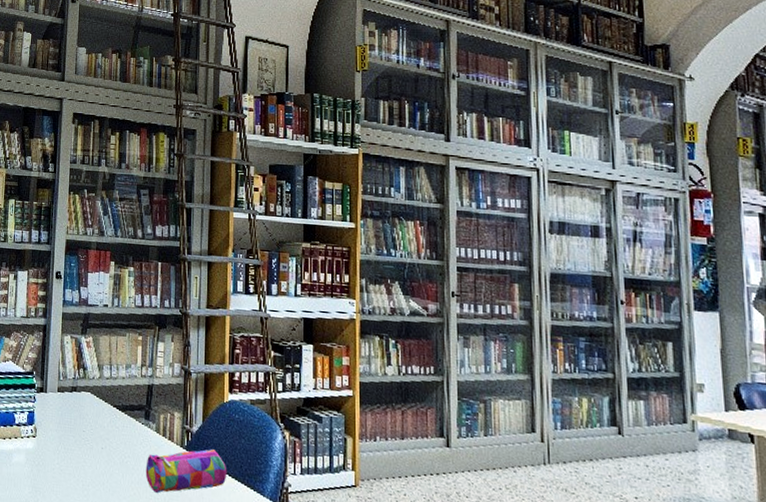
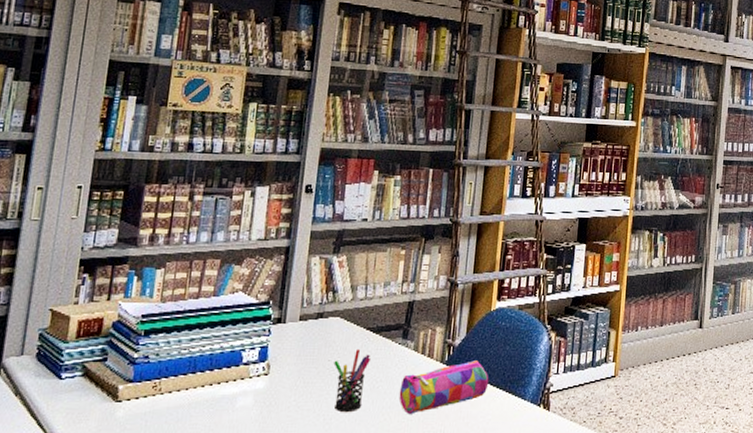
pen holder: none [88,423,119,482] -> present [334,349,372,413]

